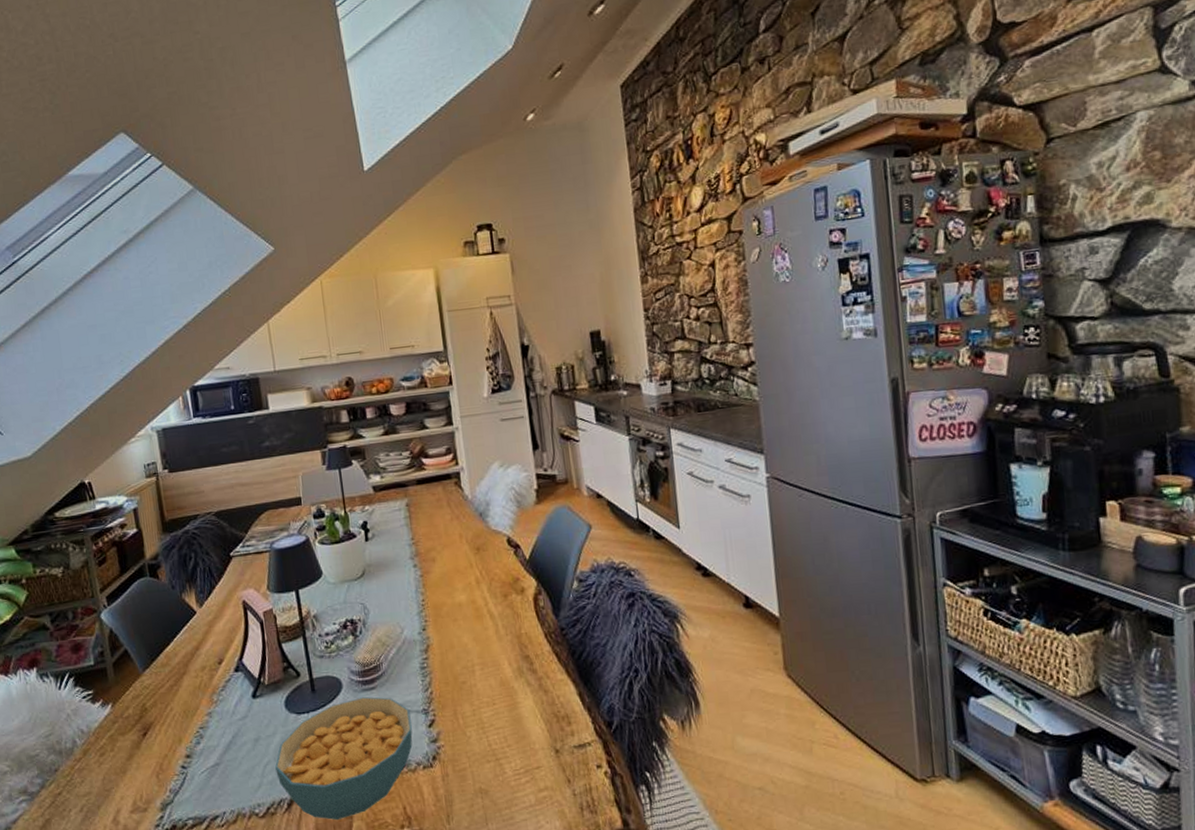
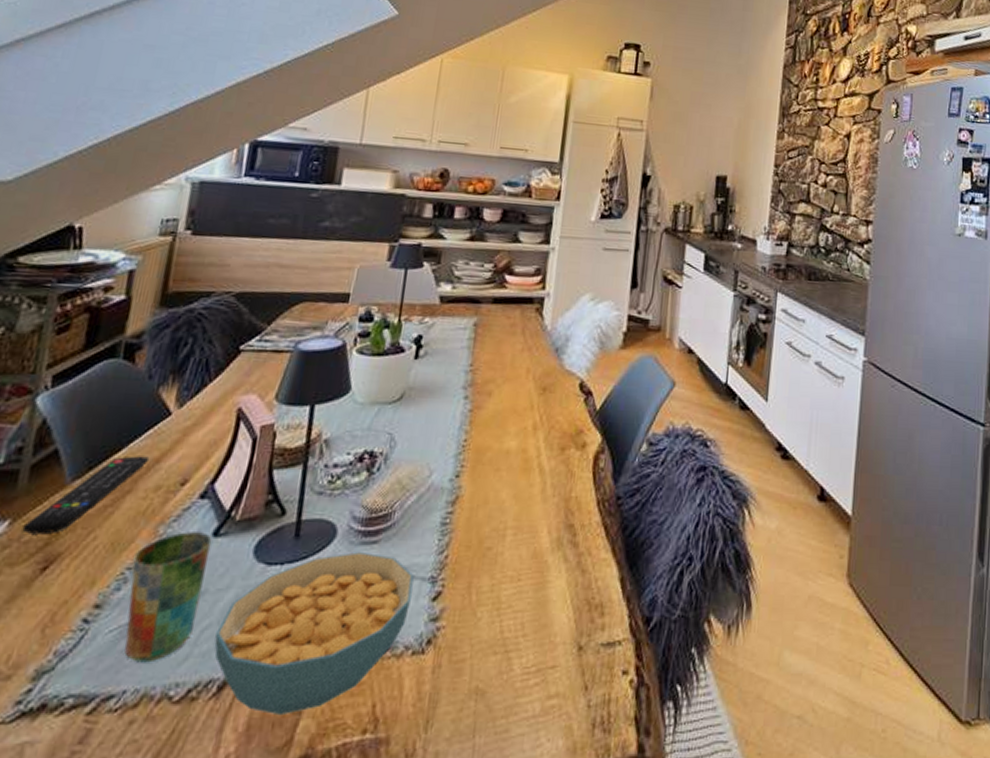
remote control: none [121,646,191,712] -> present [22,456,150,535]
cup: none [202,696,259,792] -> present [124,532,212,663]

